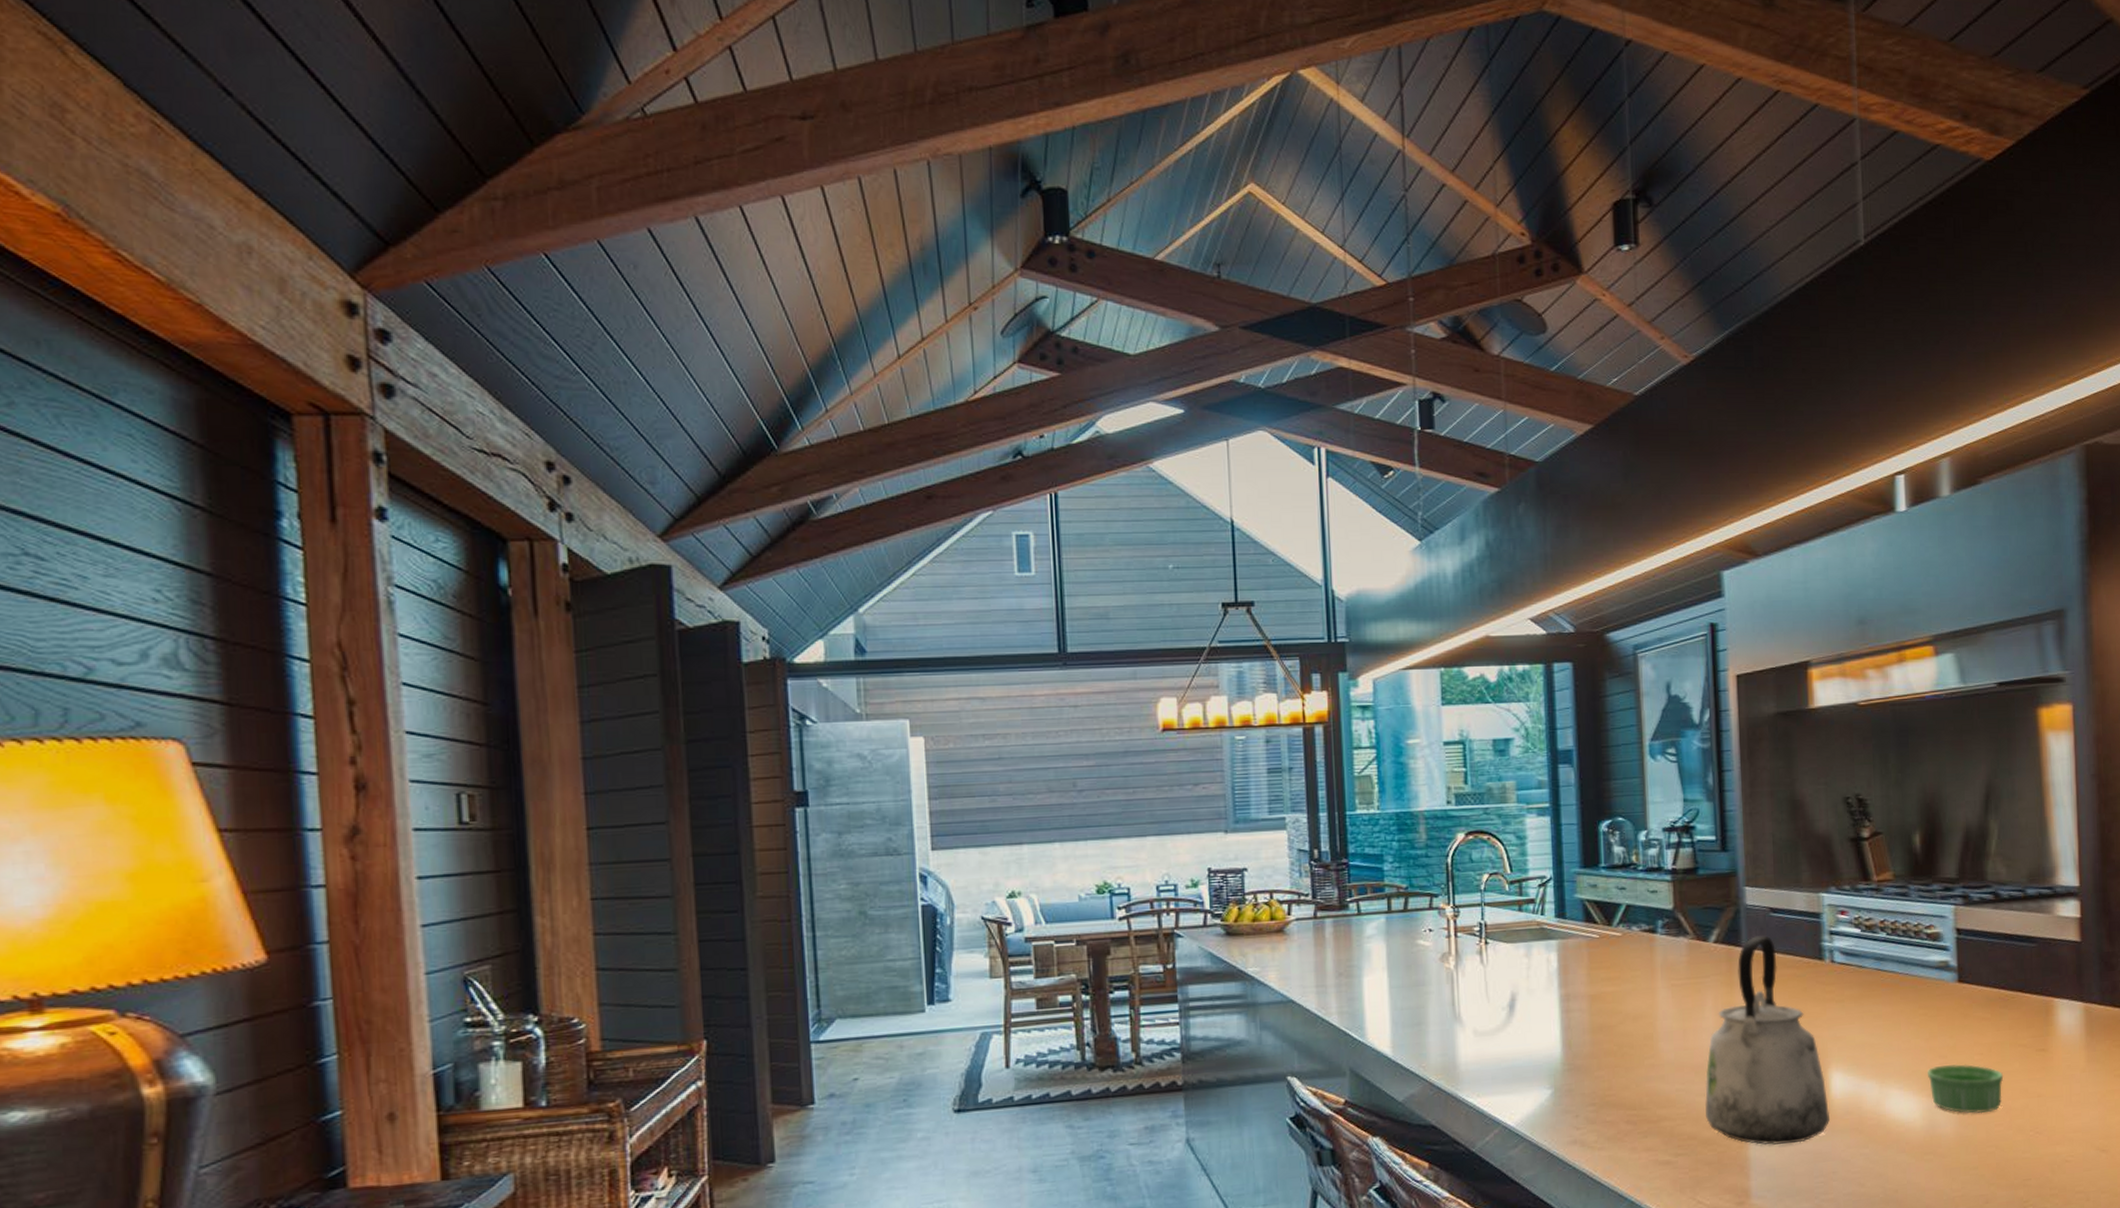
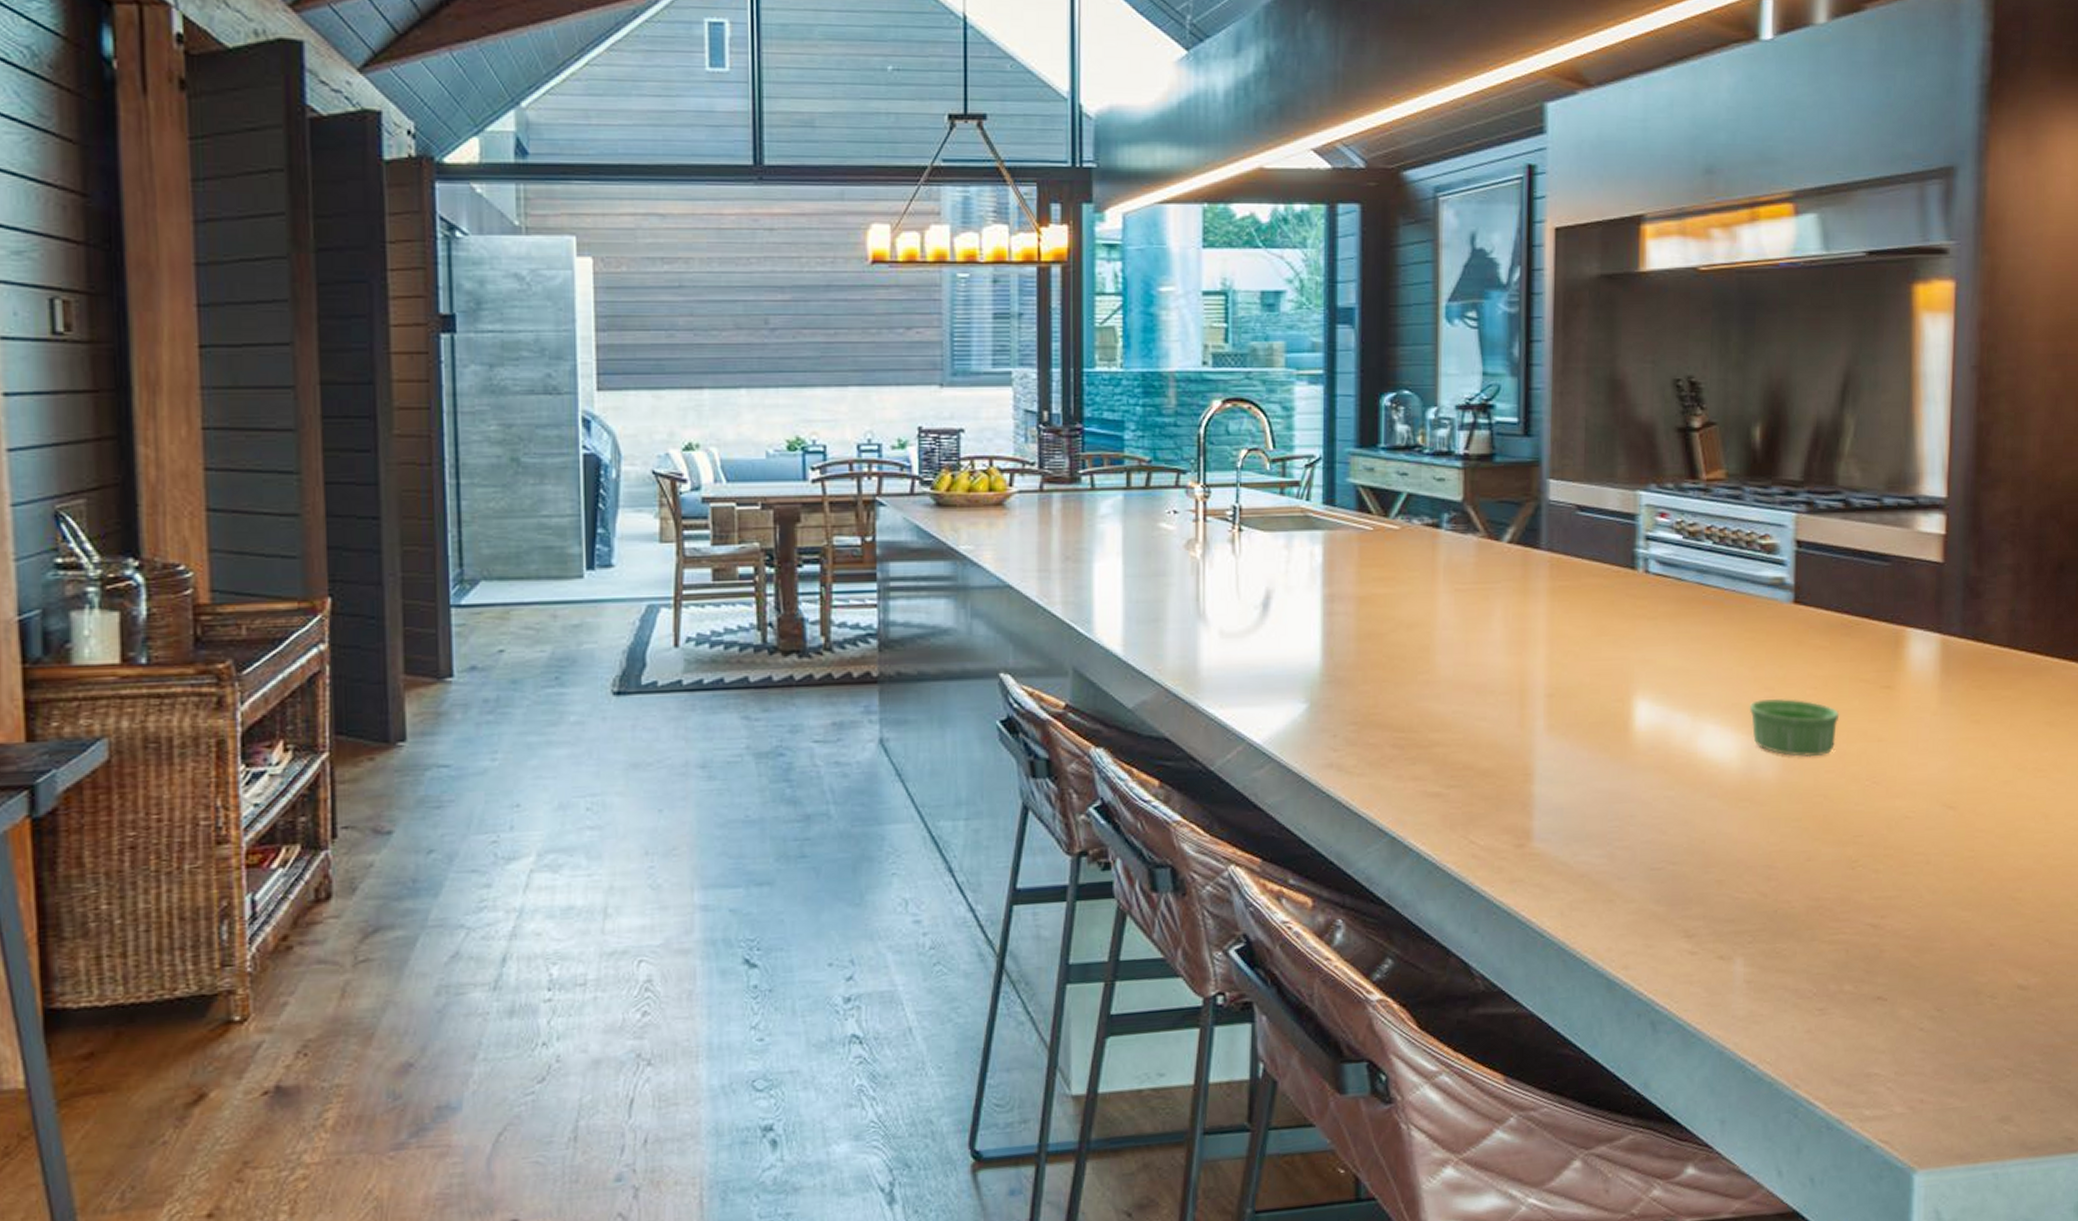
kettle: present [1705,935,1831,1145] -> none [1486,537,1632,781]

